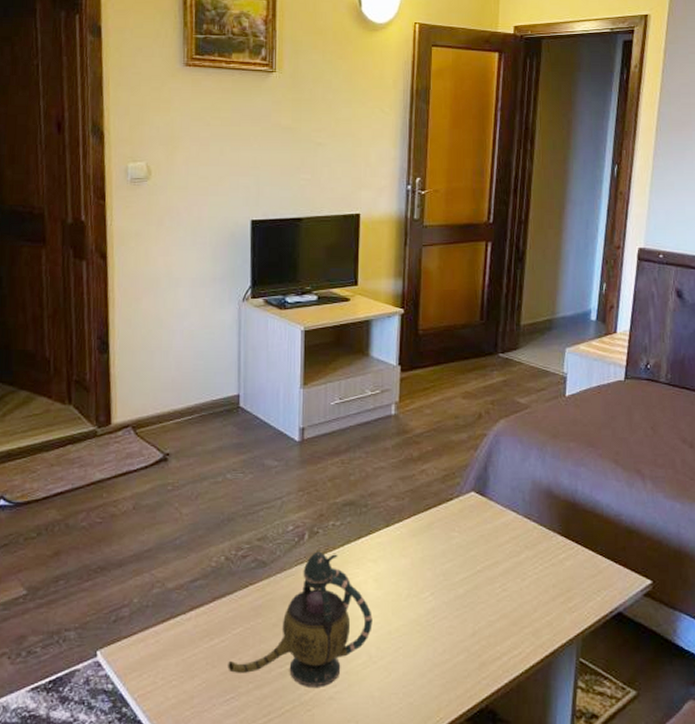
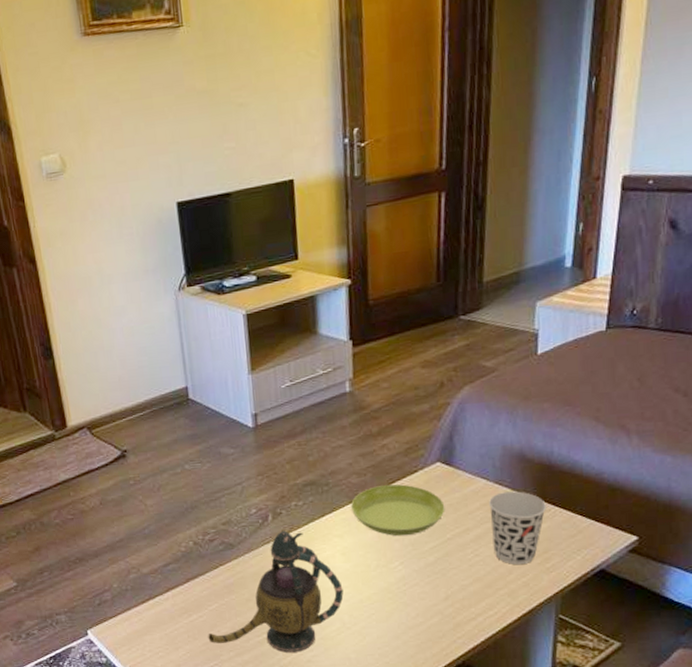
saucer: none [388,510,477,565] -> present [351,484,445,536]
cup: none [518,527,570,603] -> present [489,491,546,565]

